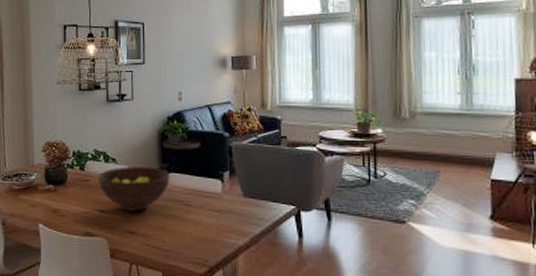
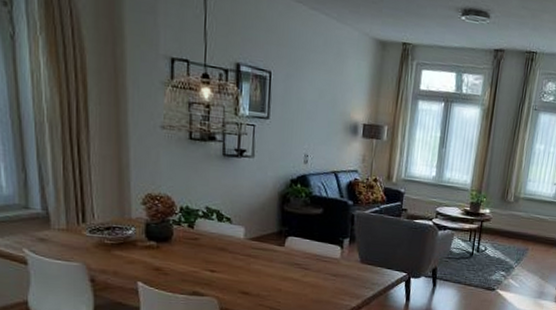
fruit bowl: present [97,166,170,211] -> none [208,227,290,273]

